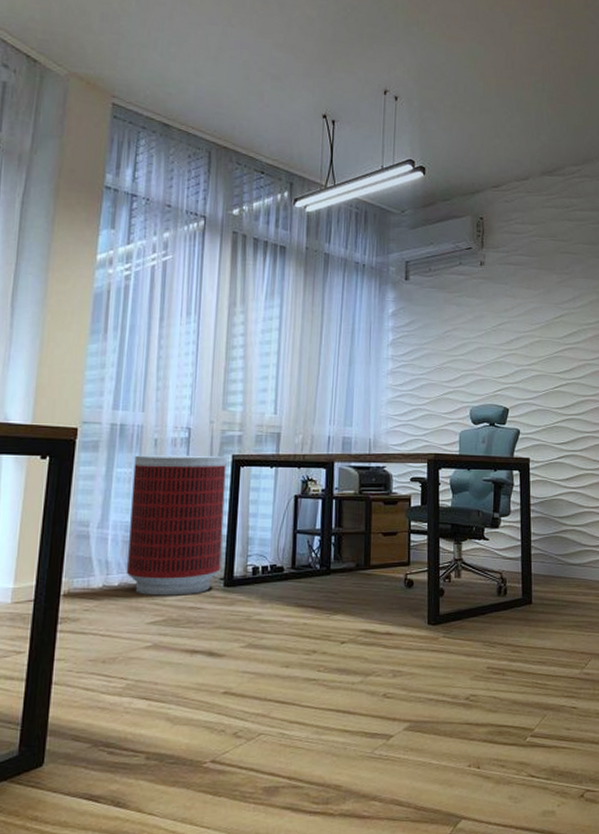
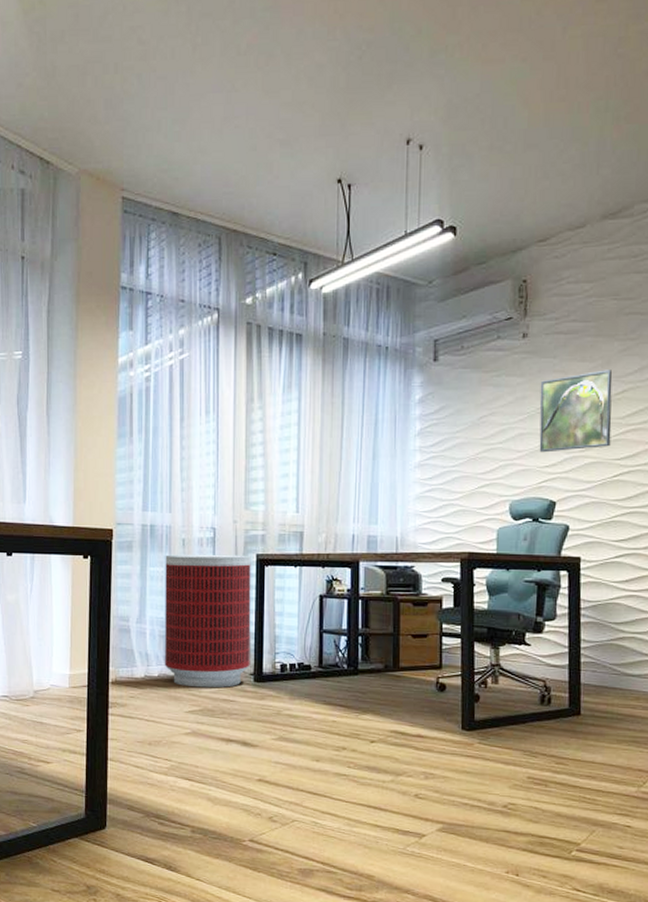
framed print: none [494,297,552,365] -> present [539,370,613,453]

